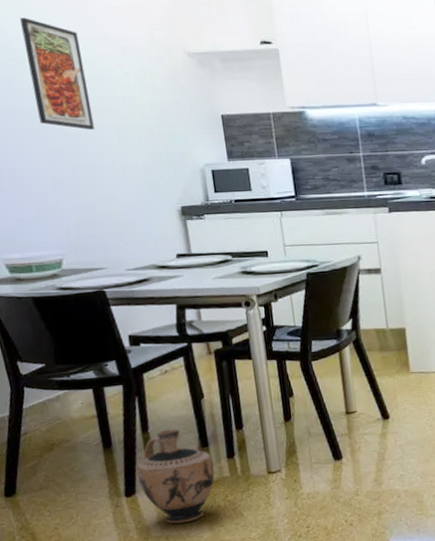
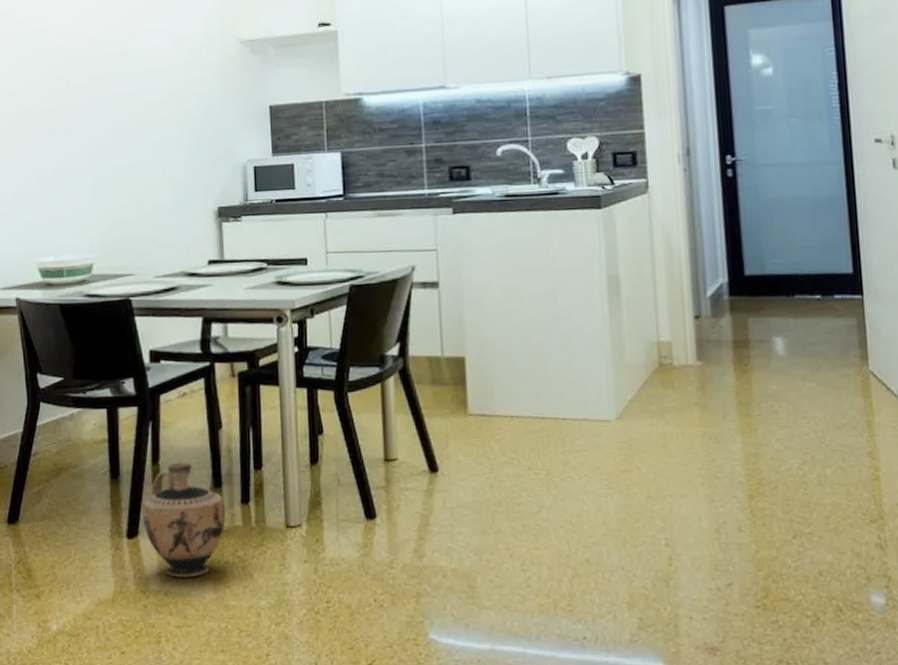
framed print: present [20,17,95,130] -> none [82,15,140,127]

